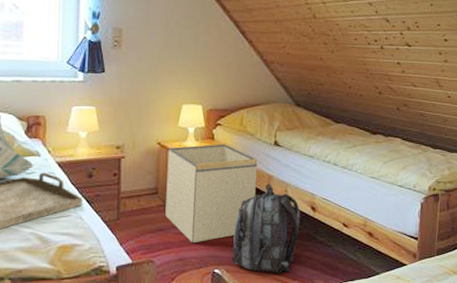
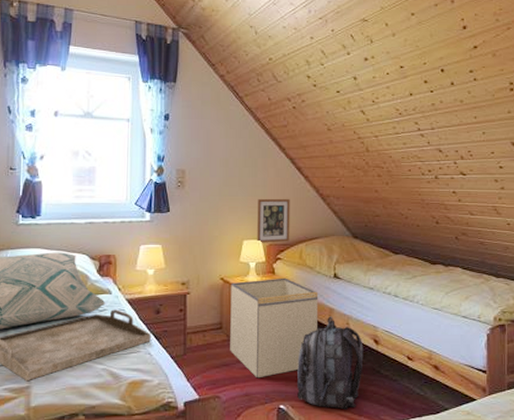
picture frame: none [197,62,233,109] -> present [257,198,290,243]

